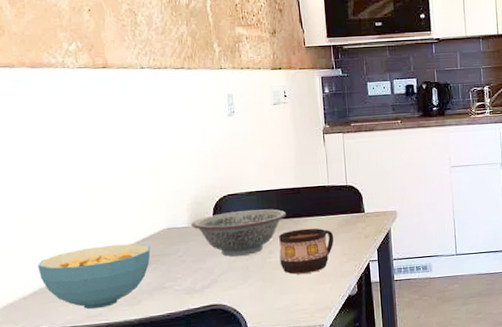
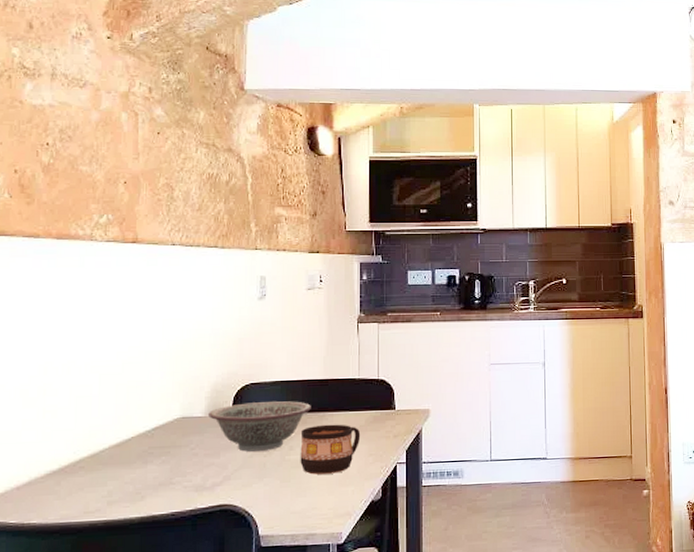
cereal bowl: present [37,243,151,310] -> none [35,432,161,504]

